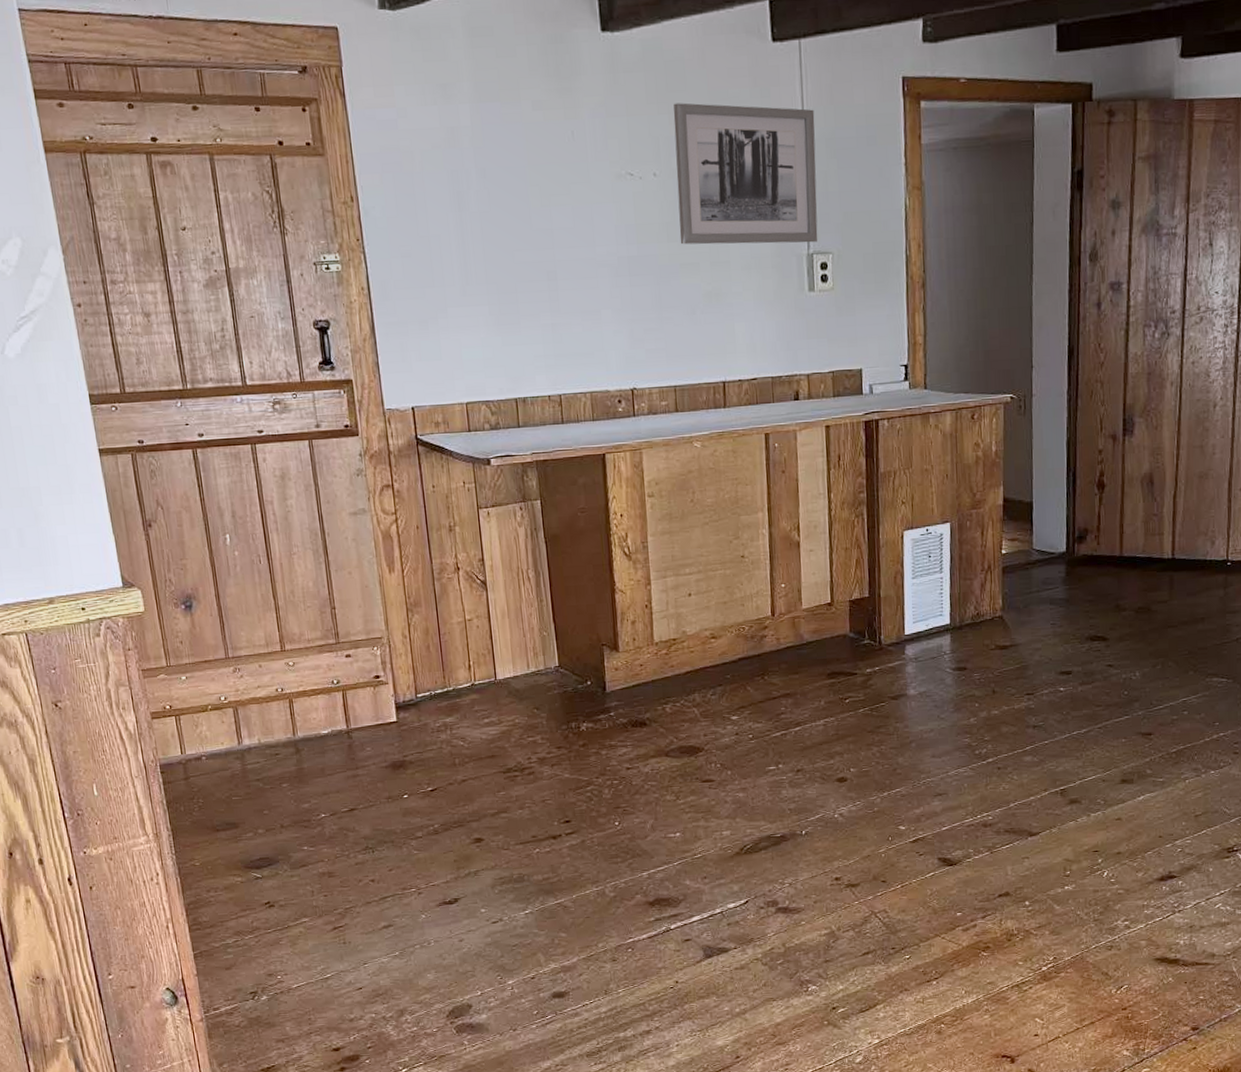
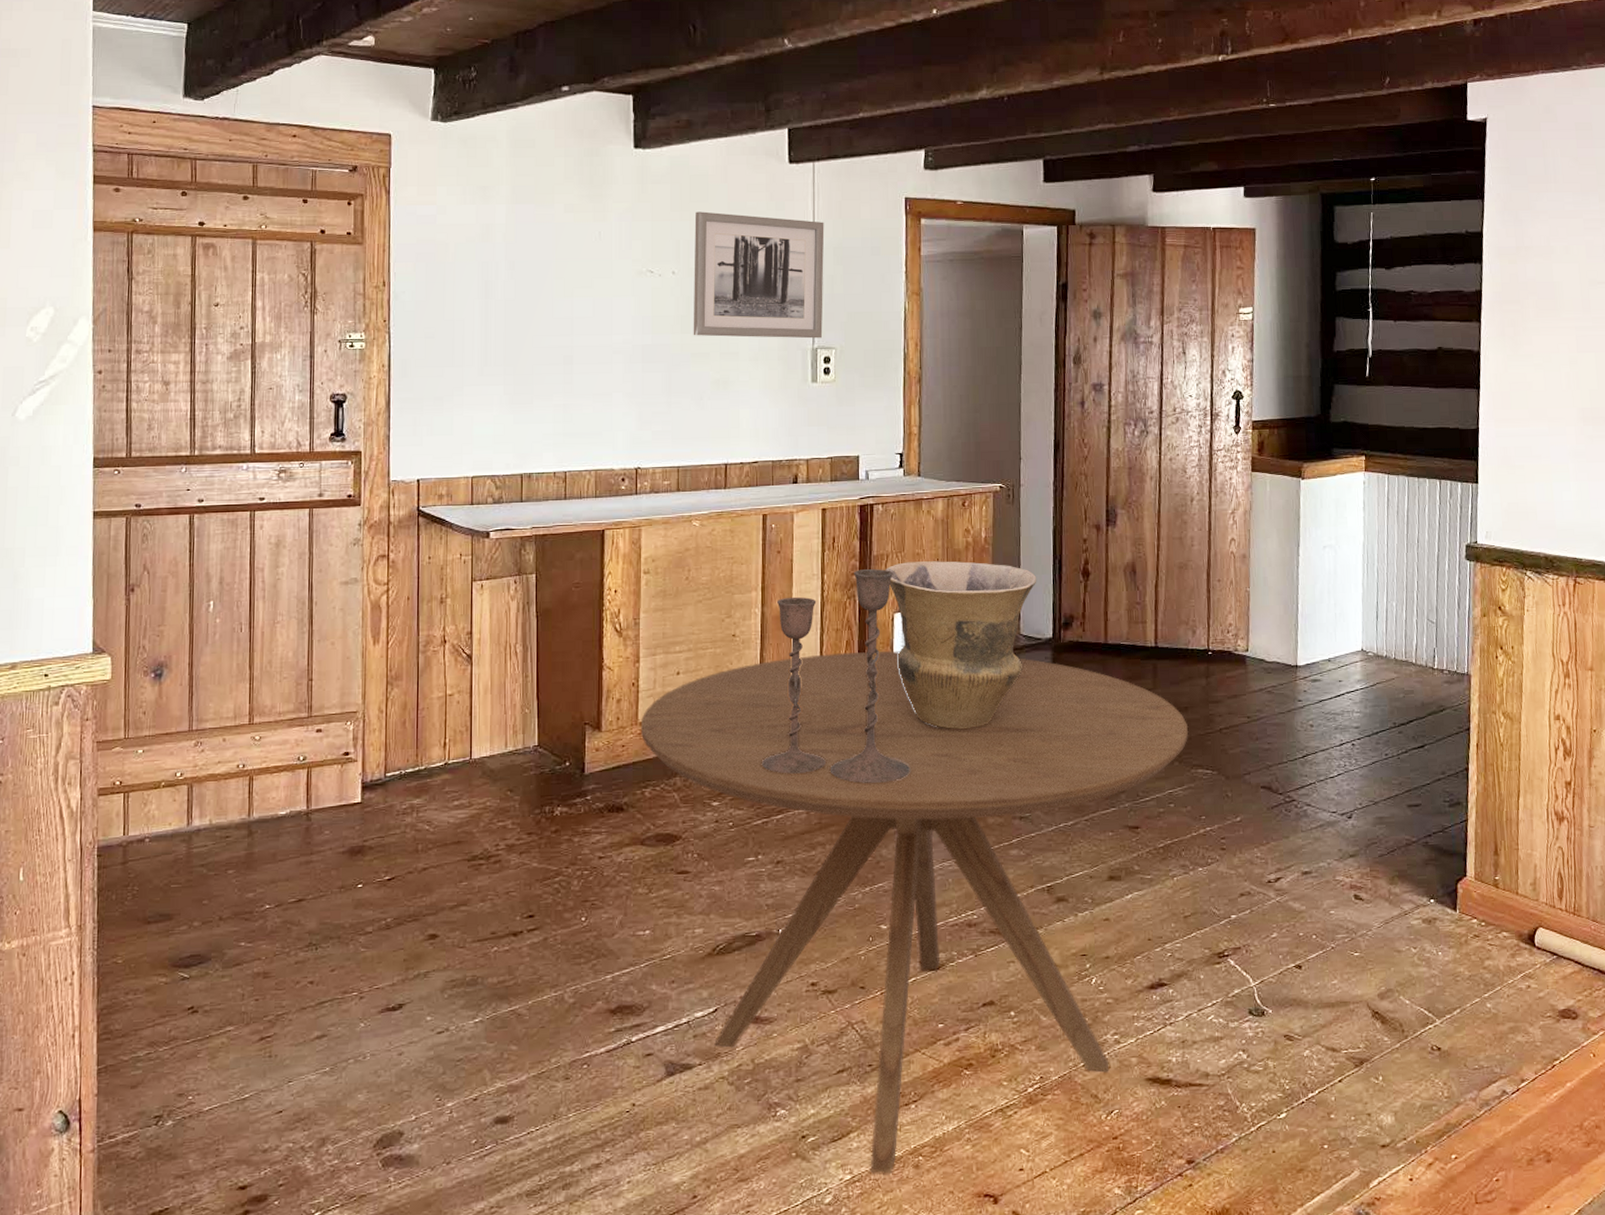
dining table: none [656,567,1205,1039] -> present [640,650,1189,1174]
candlestick: none [776,486,925,697] -> present [761,569,911,784]
vase: none [893,476,1050,644] -> present [885,561,1037,730]

